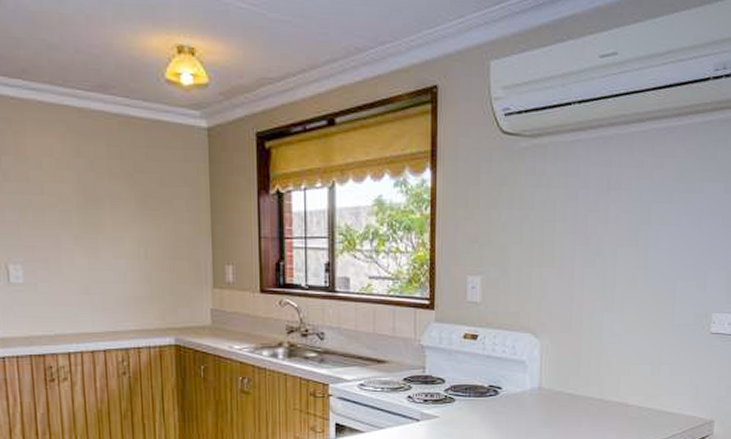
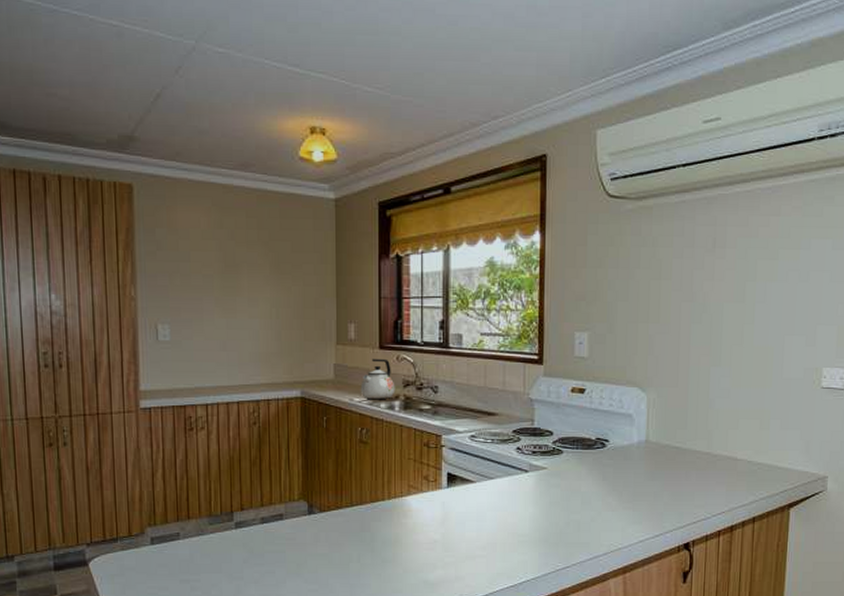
kettle: none [240,303,279,348] -> present [360,358,395,400]

